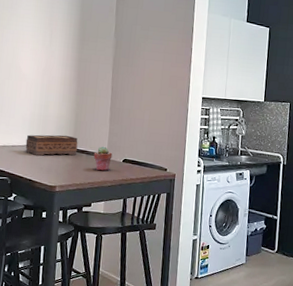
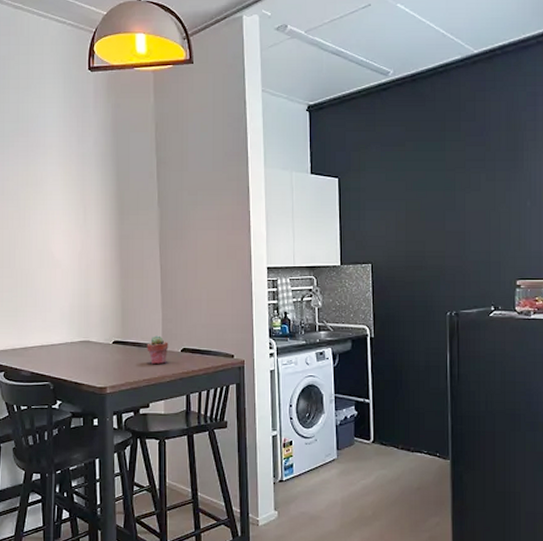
tissue box: present [25,134,78,156] -> none [67,326,127,353]

